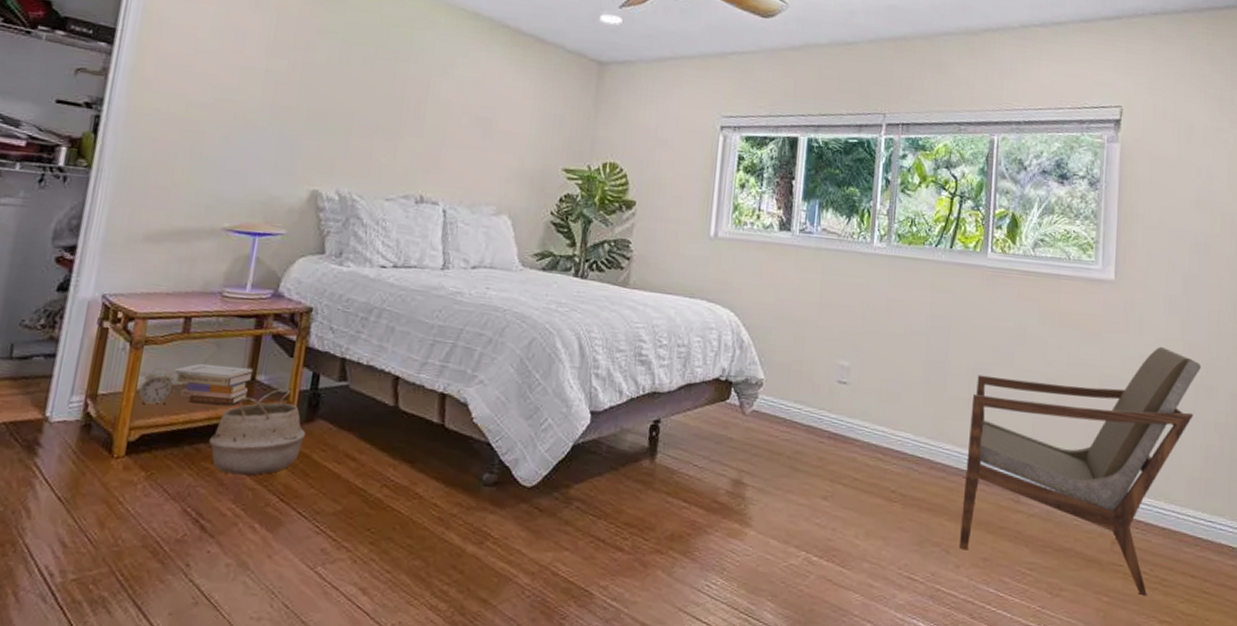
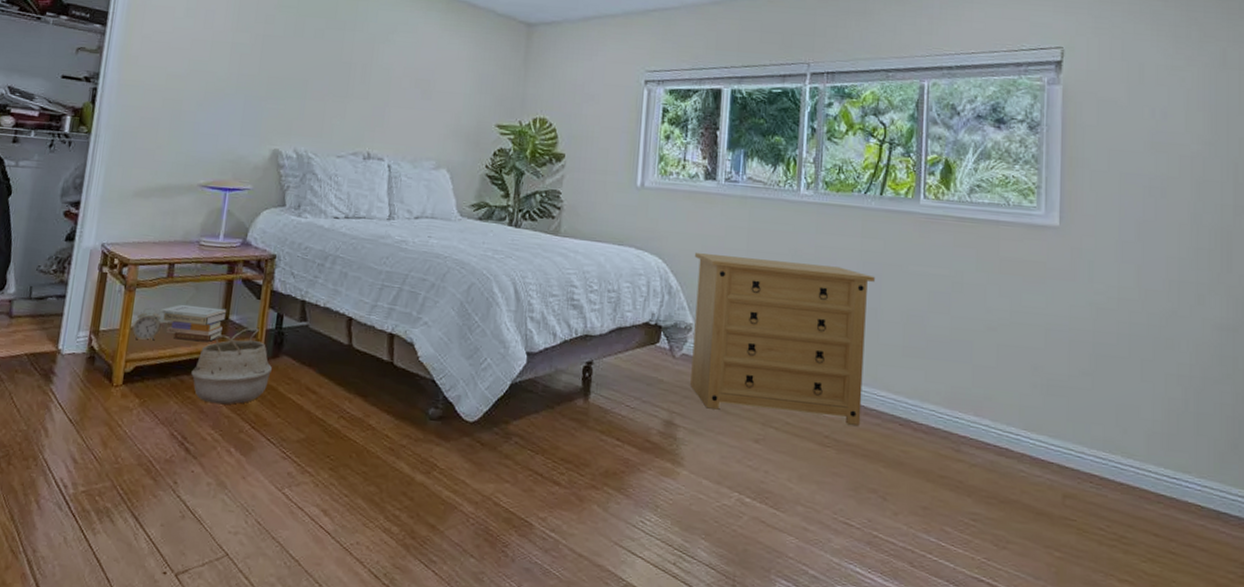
dresser: none [760,306,943,479] -> present [690,253,875,426]
armchair: present [960,346,1202,595] -> none [897,294,1161,552]

